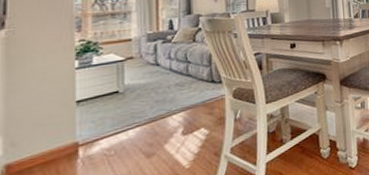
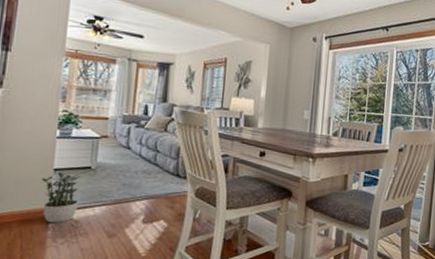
potted plant: none [63,100,109,158] -> present [41,172,81,223]

